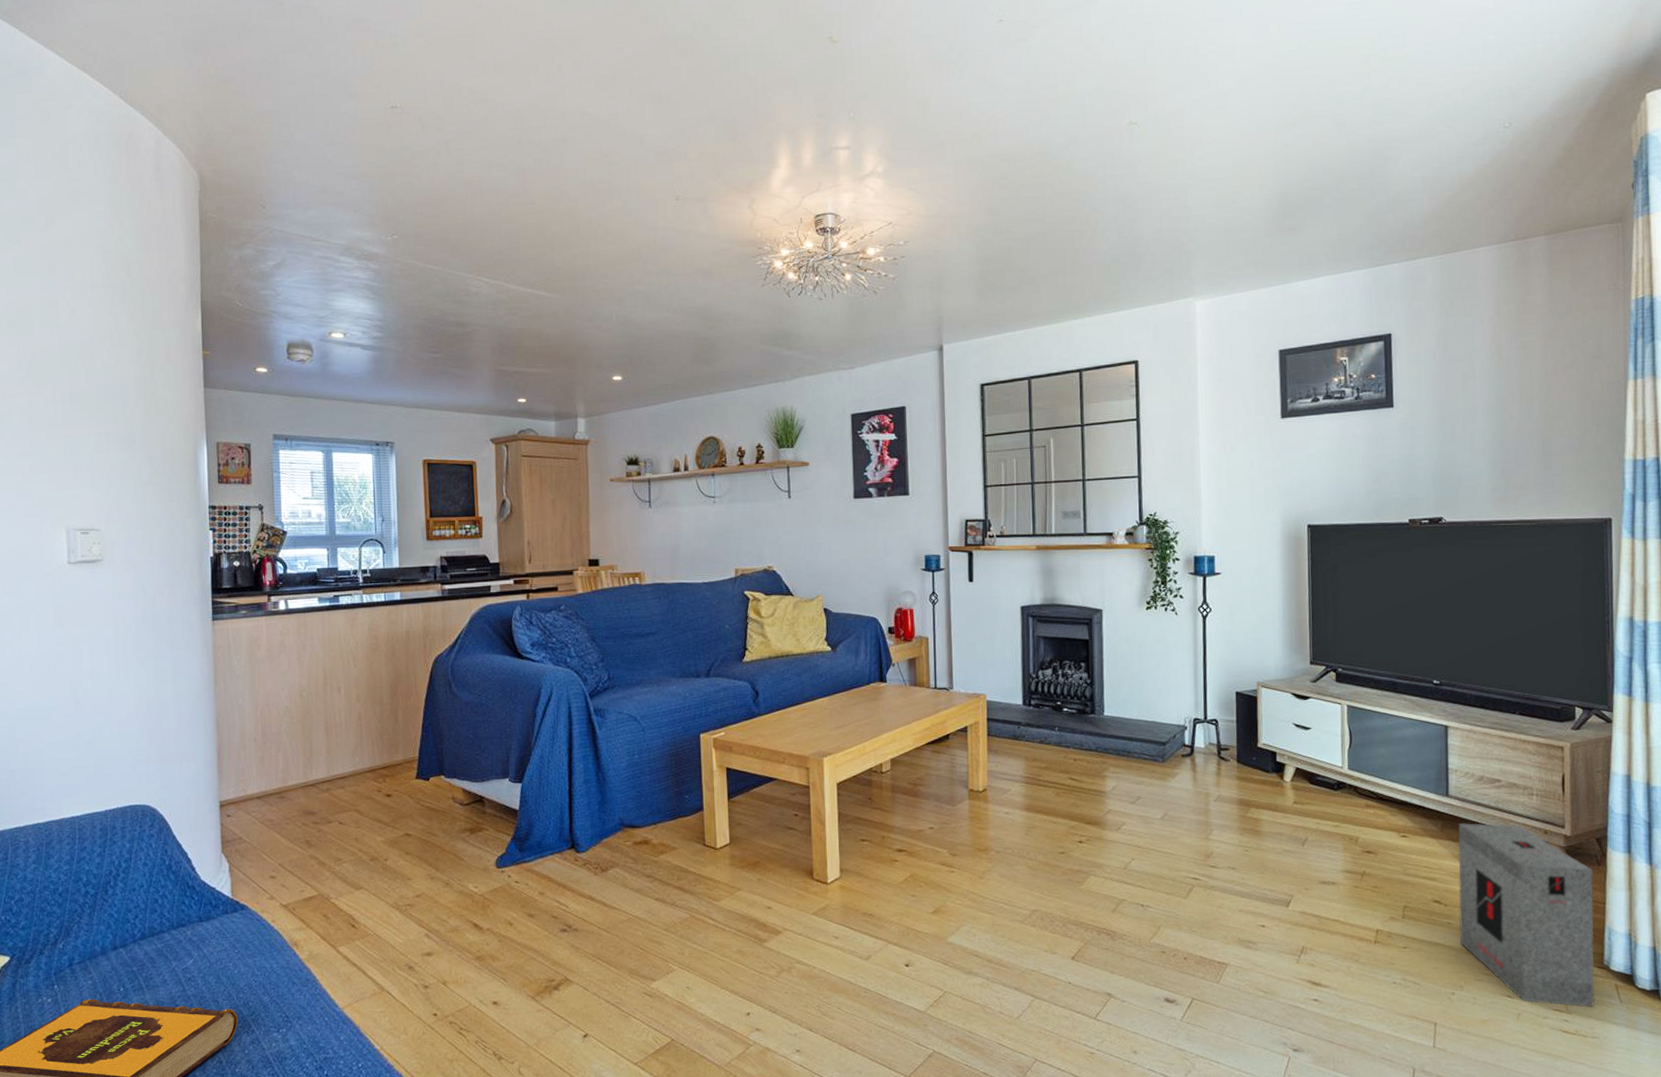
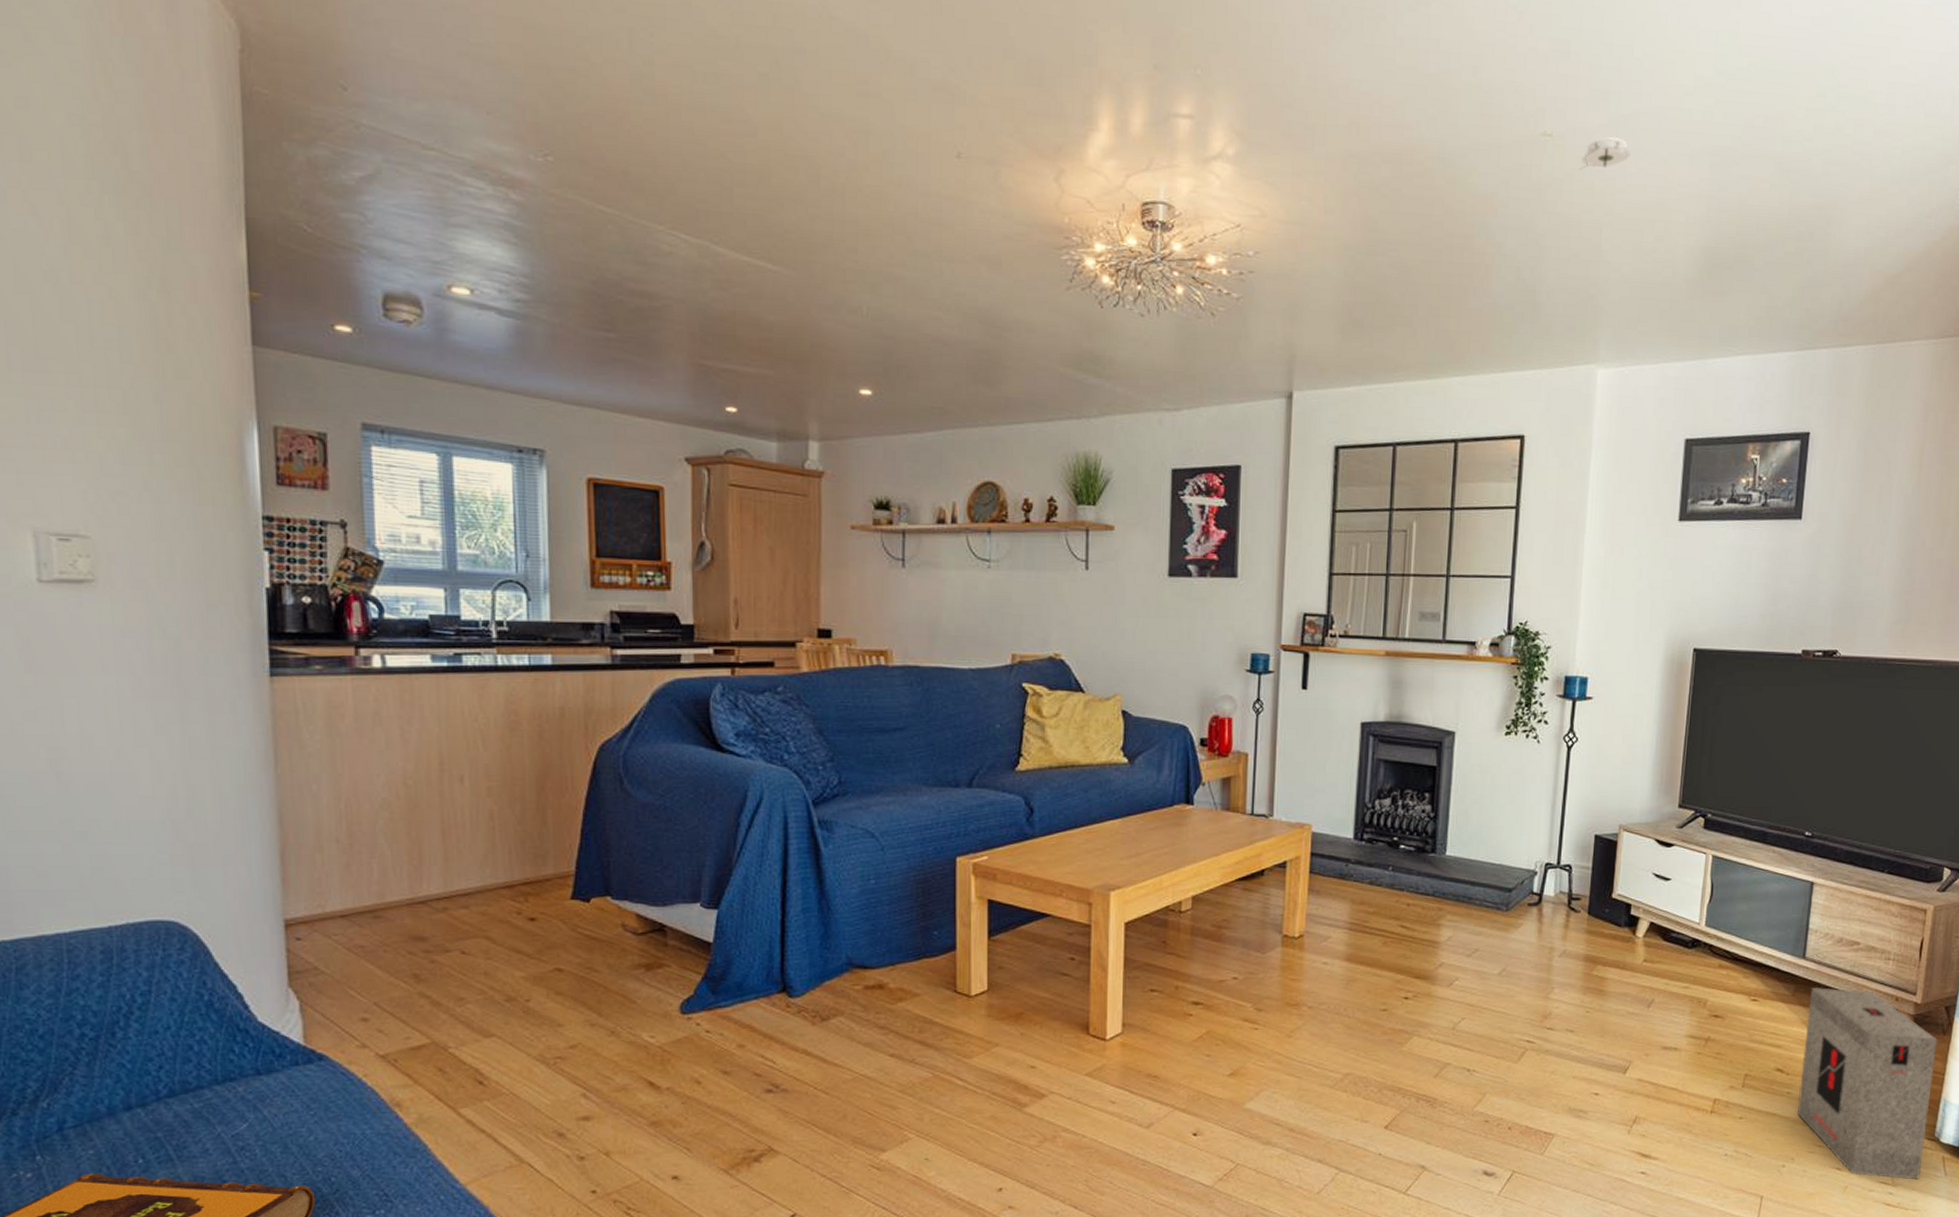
smoke detector: none [1163,118,1205,146] -> present [1580,137,1630,170]

